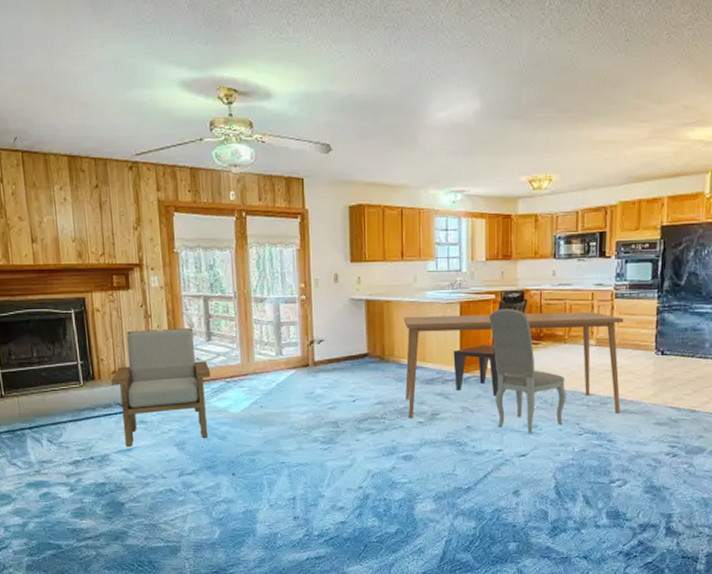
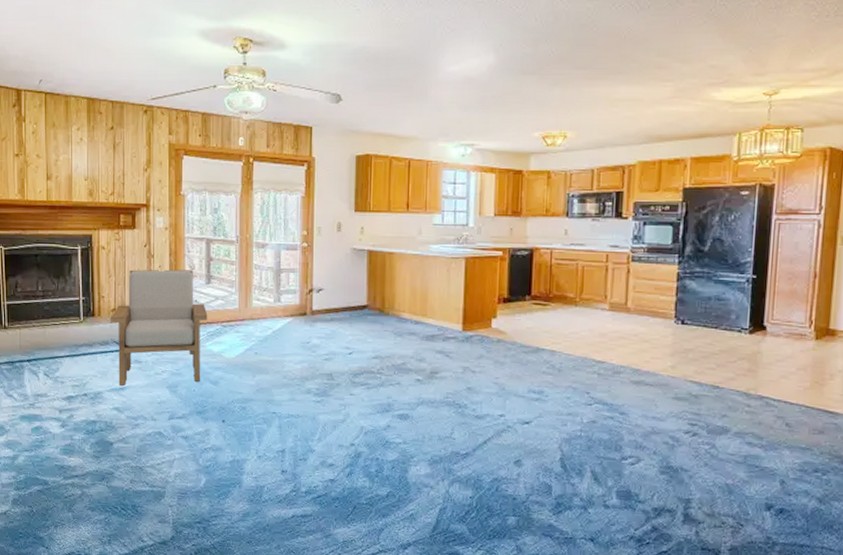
dining table: present [403,311,623,419] -> none [404,269,640,385]
dining chair: present [453,298,528,396] -> none [456,256,538,357]
dining chair: present [488,309,566,434] -> none [495,267,576,400]

